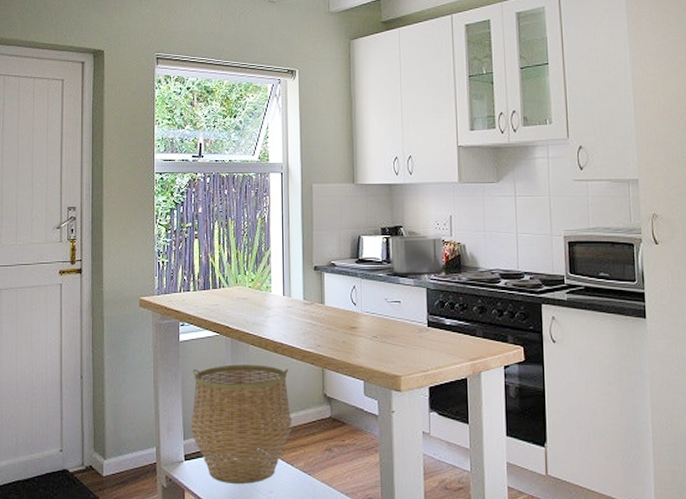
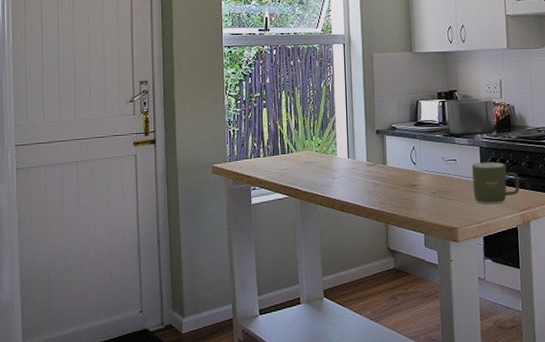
basket: present [191,364,292,484] -> none [264,223,359,334]
mug: none [418,305,470,352] -> present [472,161,520,205]

